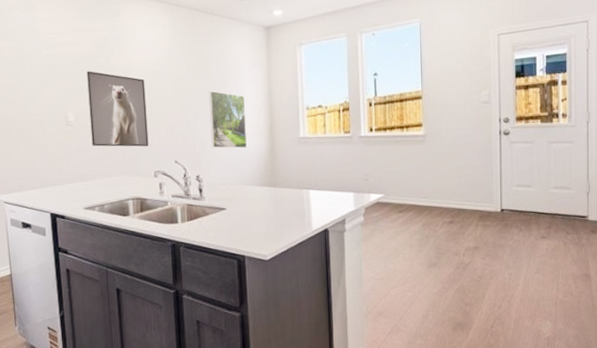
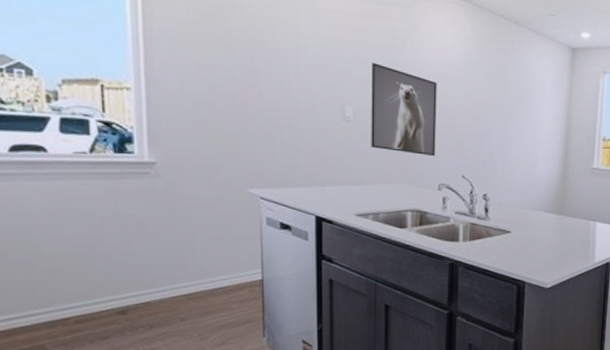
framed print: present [208,90,247,149] -> none [502,106,542,172]

